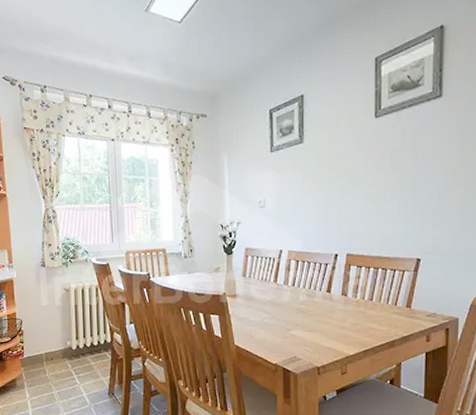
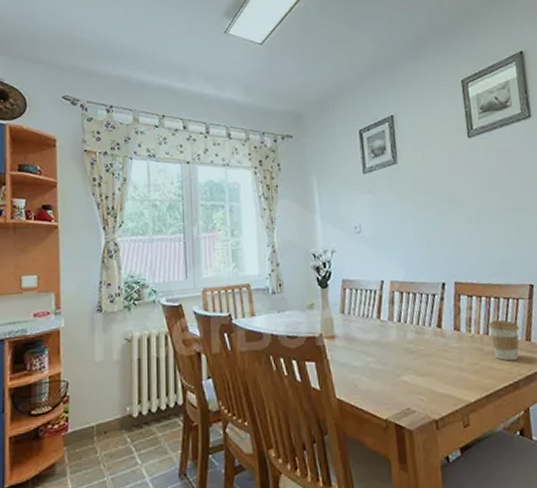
coffee cup: none [373,288,402,324] -> present [488,319,520,361]

